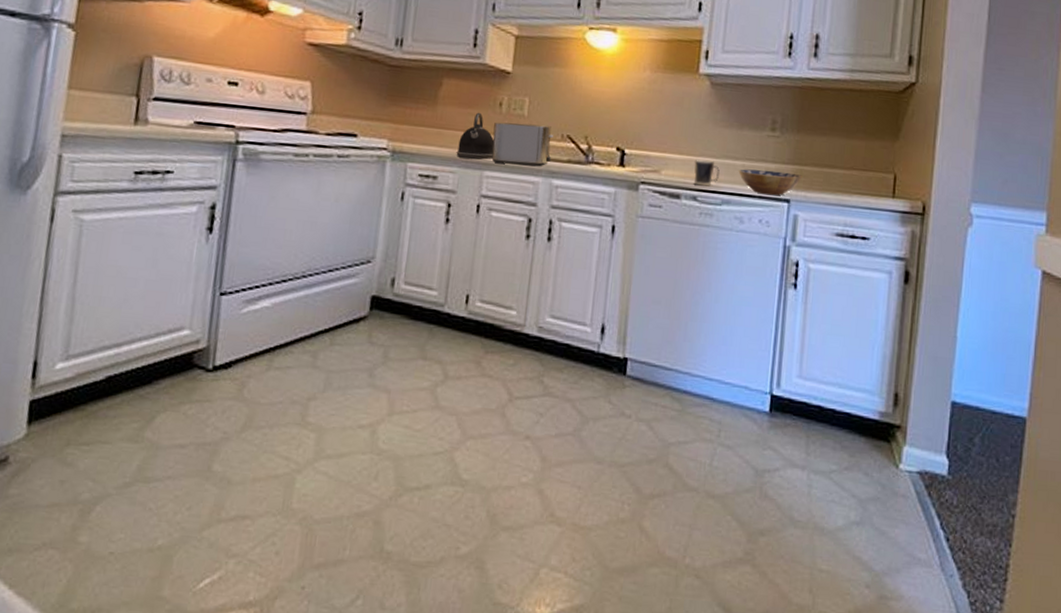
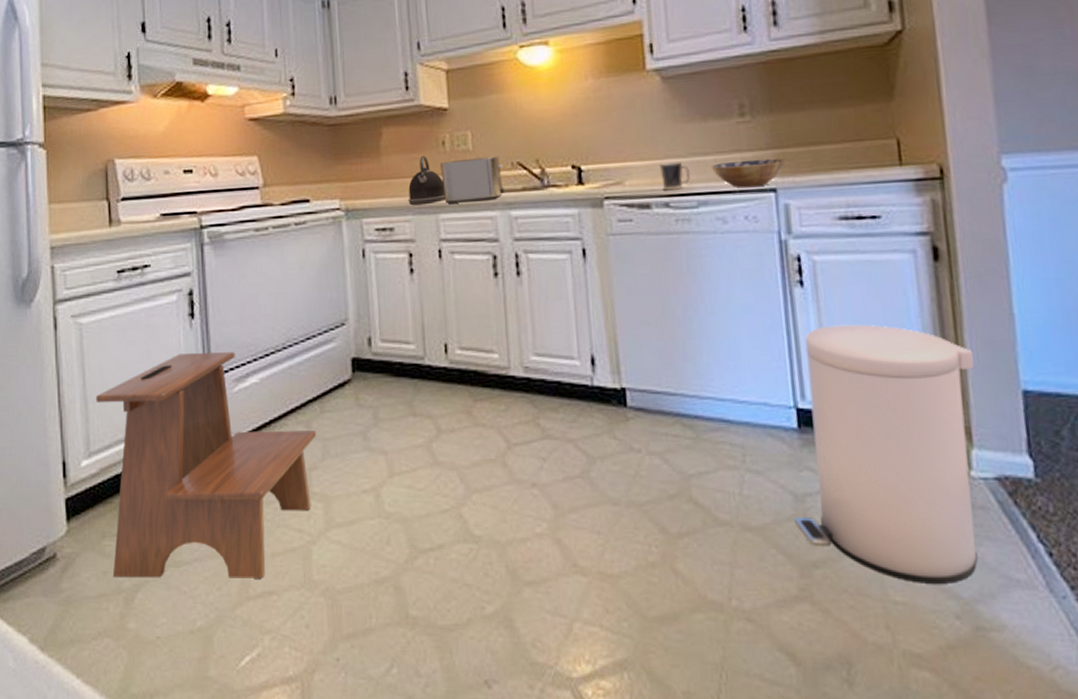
step stool: none [72,267,323,502] -> present [95,352,317,578]
pedal bin: none [751,326,920,558] -> present [793,324,978,584]

